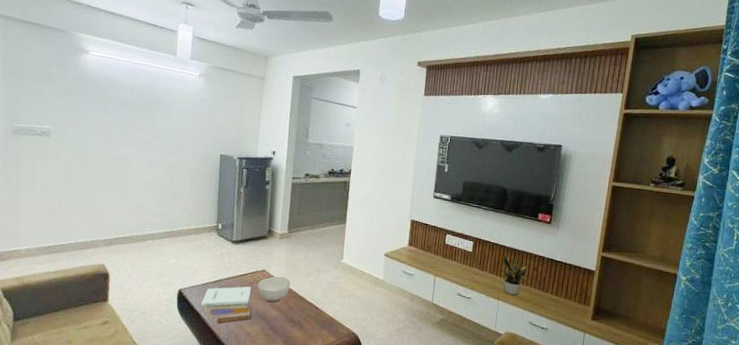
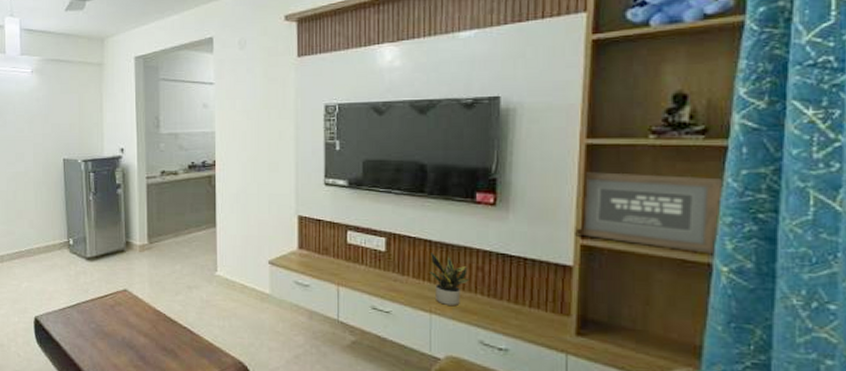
books: present [200,286,252,324] -> none [59,309,118,354]
bowl: present [257,276,291,303] -> none [120,296,158,329]
picture frame: none [599,205,688,268] -> present [575,172,722,254]

